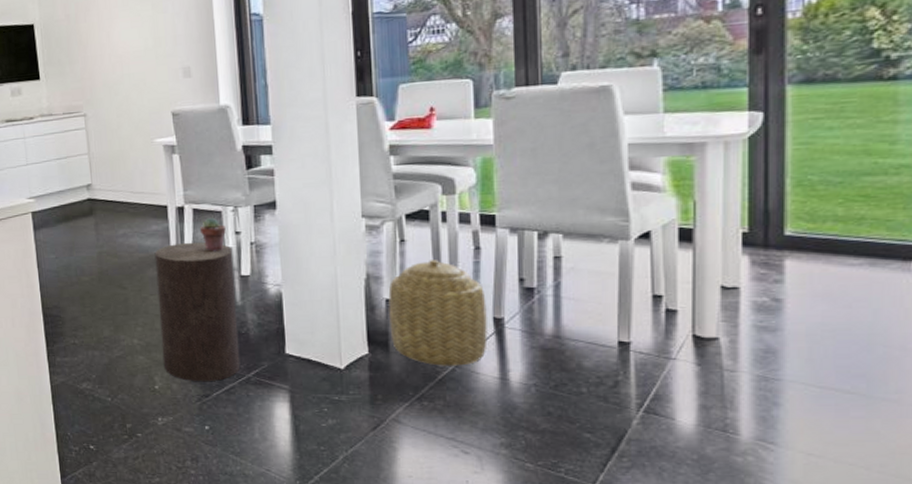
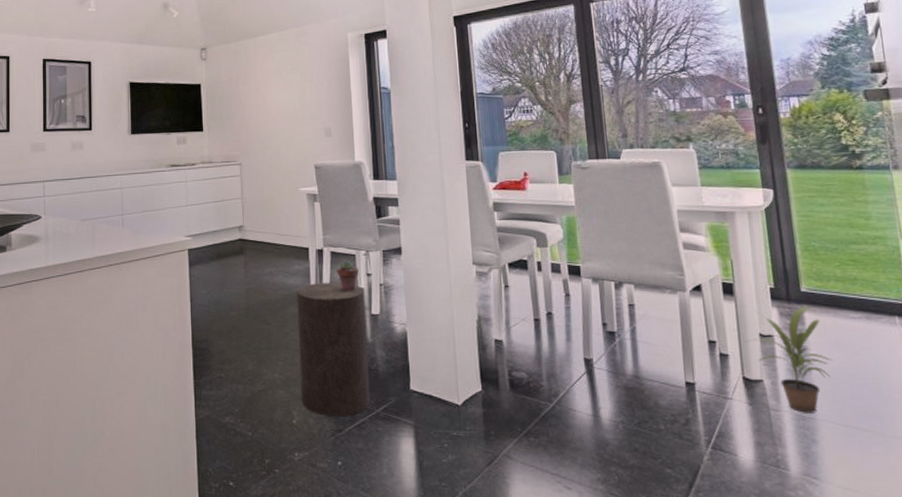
basket: present [388,260,488,366] -> none [497,304,581,403]
potted plant: none [699,252,815,374] -> present [741,305,833,413]

